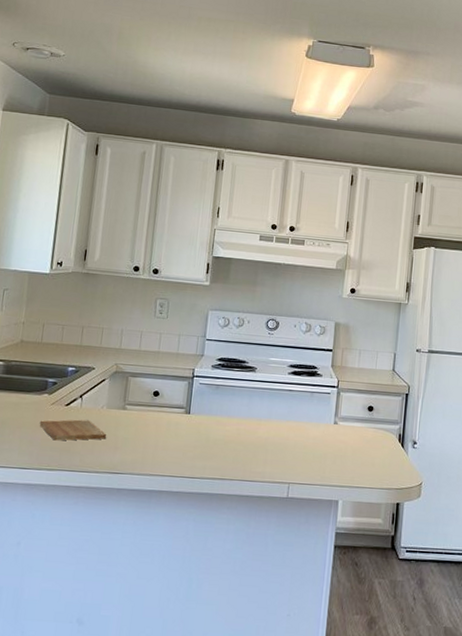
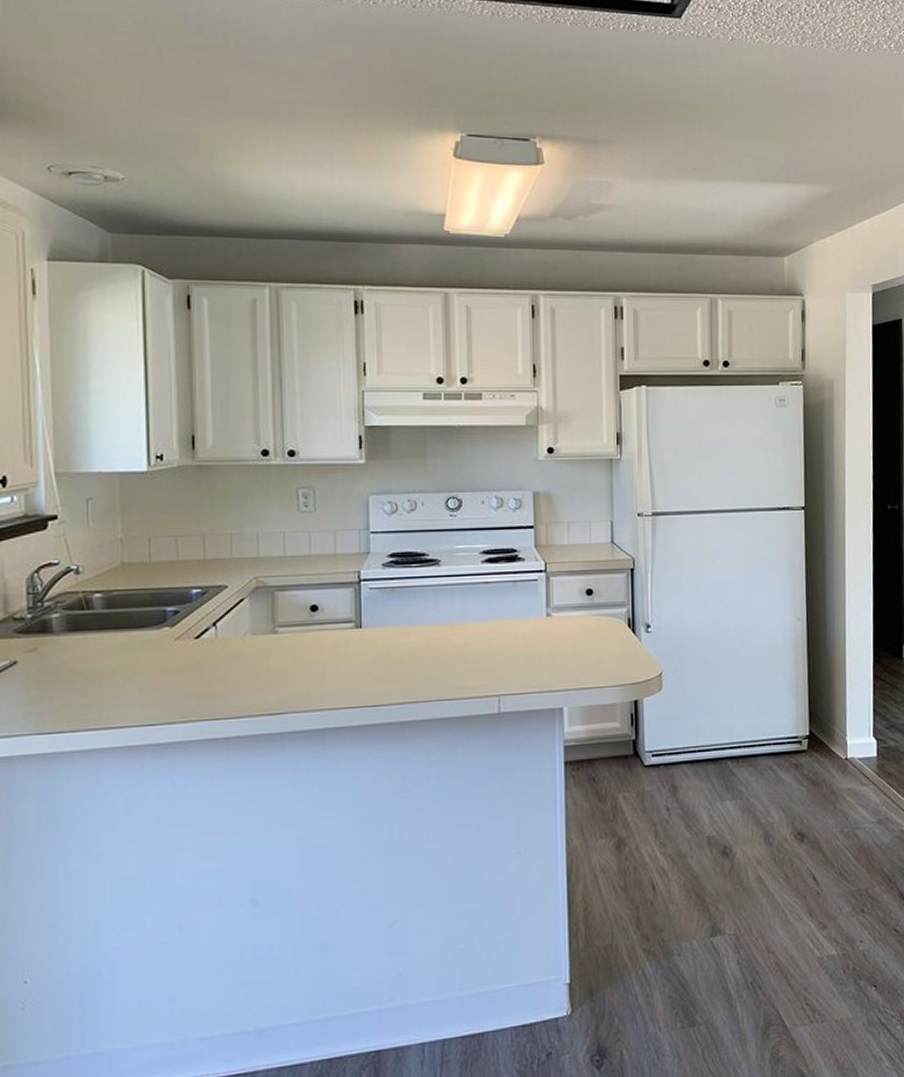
cutting board: present [40,419,106,441] -> none [164,653,255,684]

